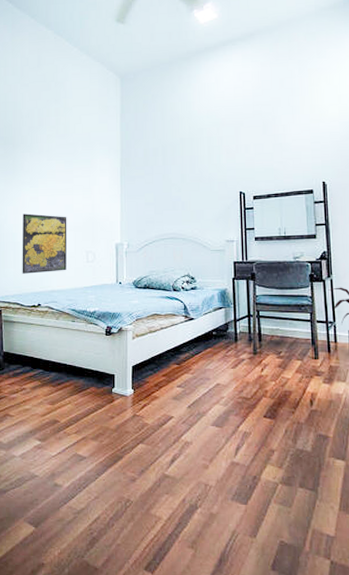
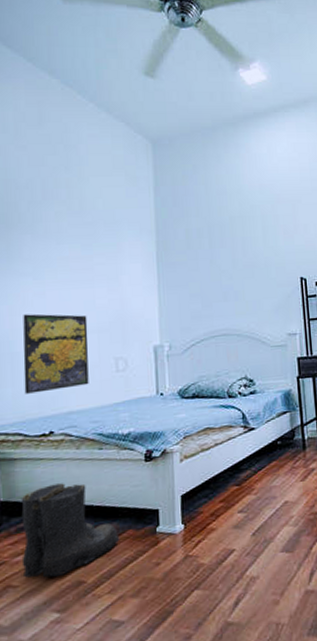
boots: none [16,344,85,413] -> present [21,483,120,578]

